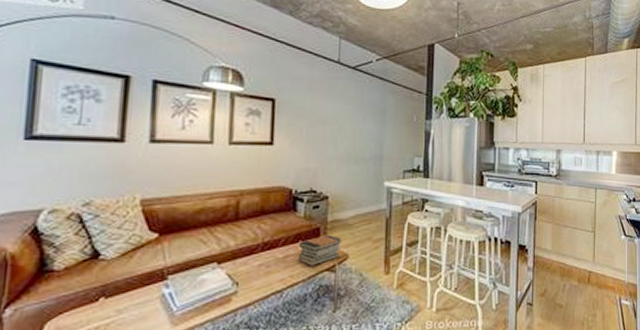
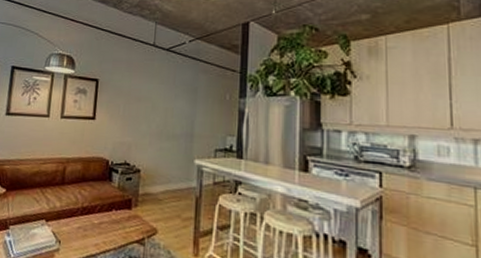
book stack: present [299,235,342,266] -> none [112,207,152,236]

